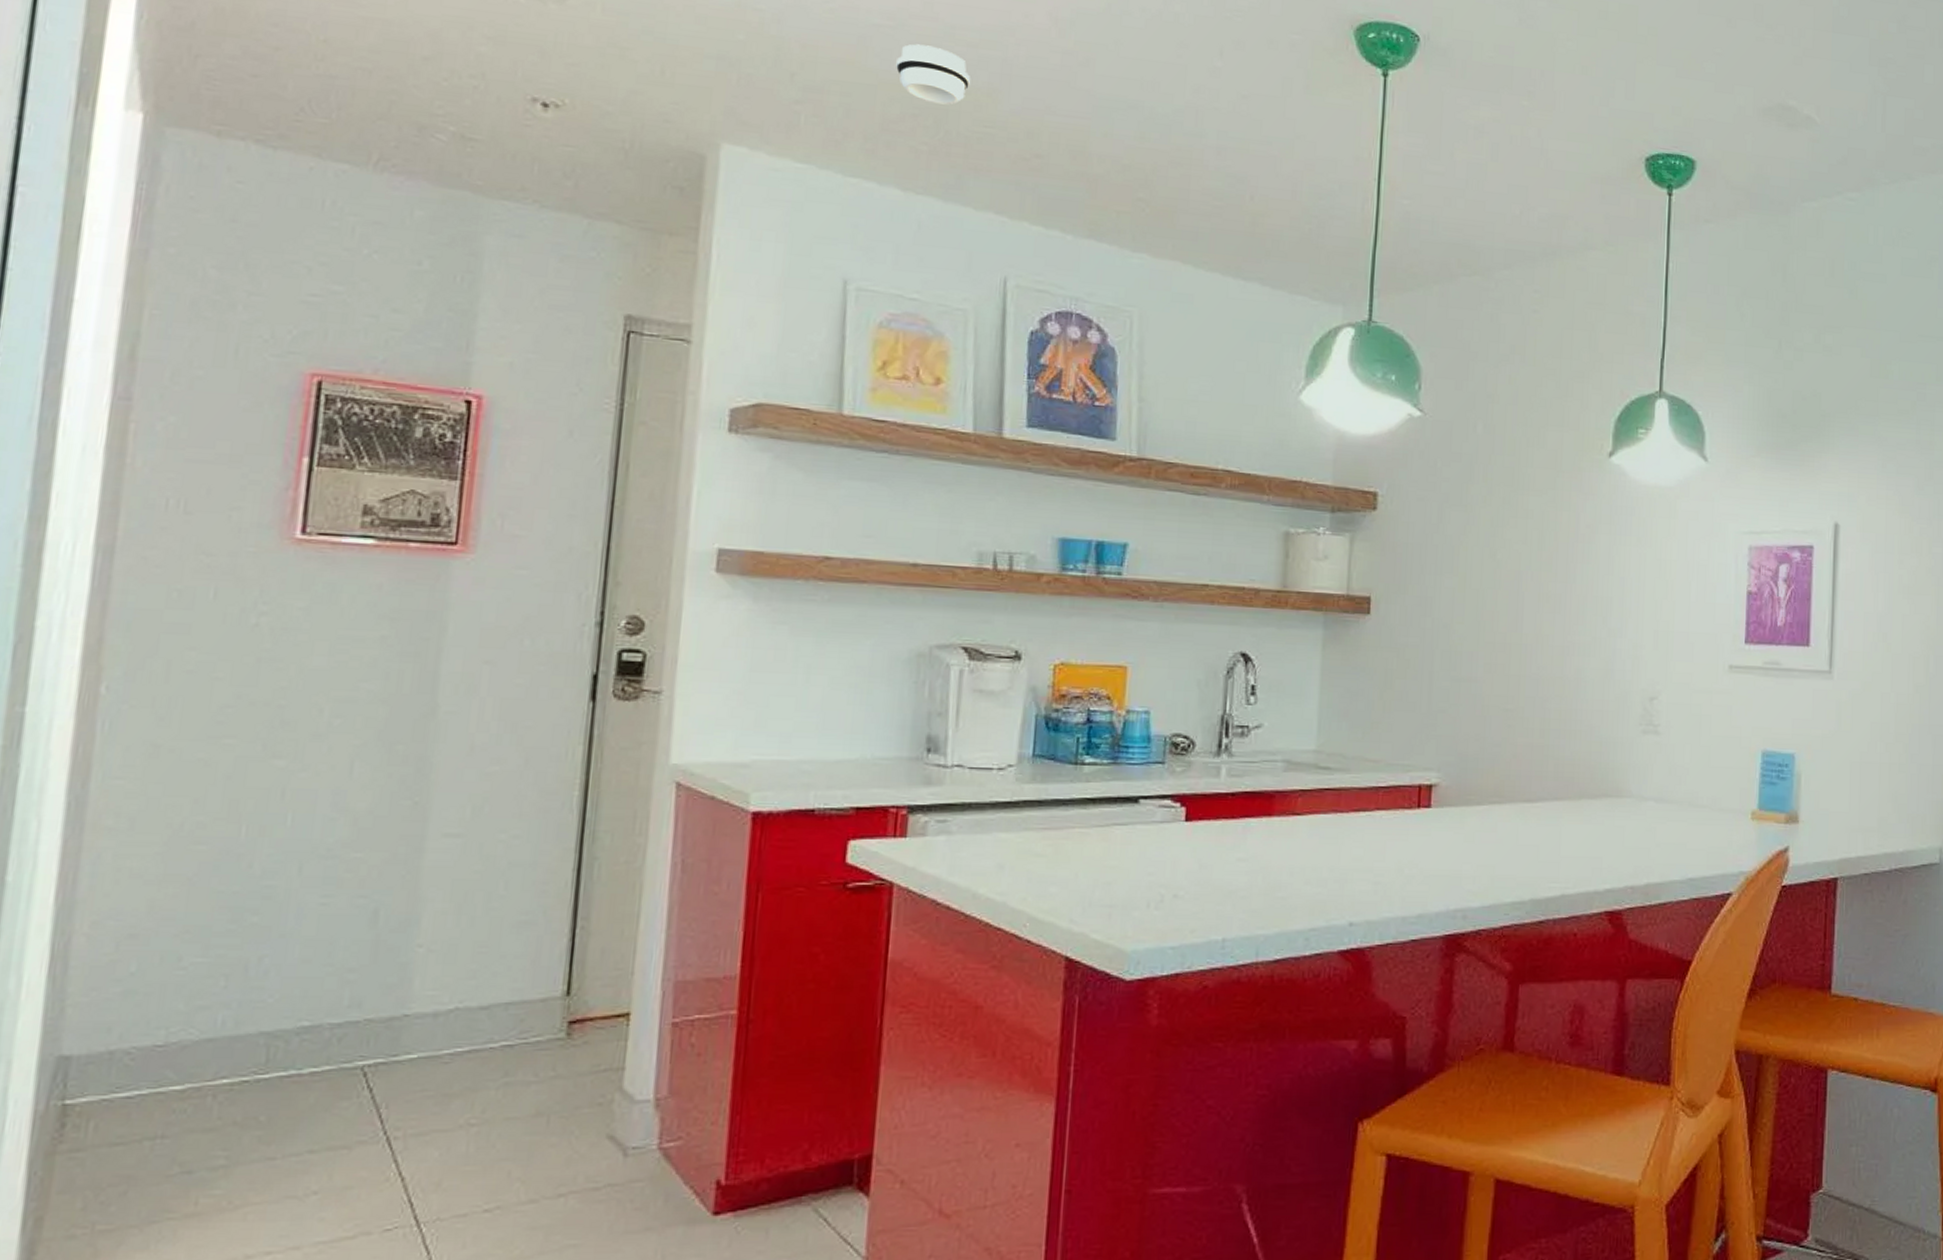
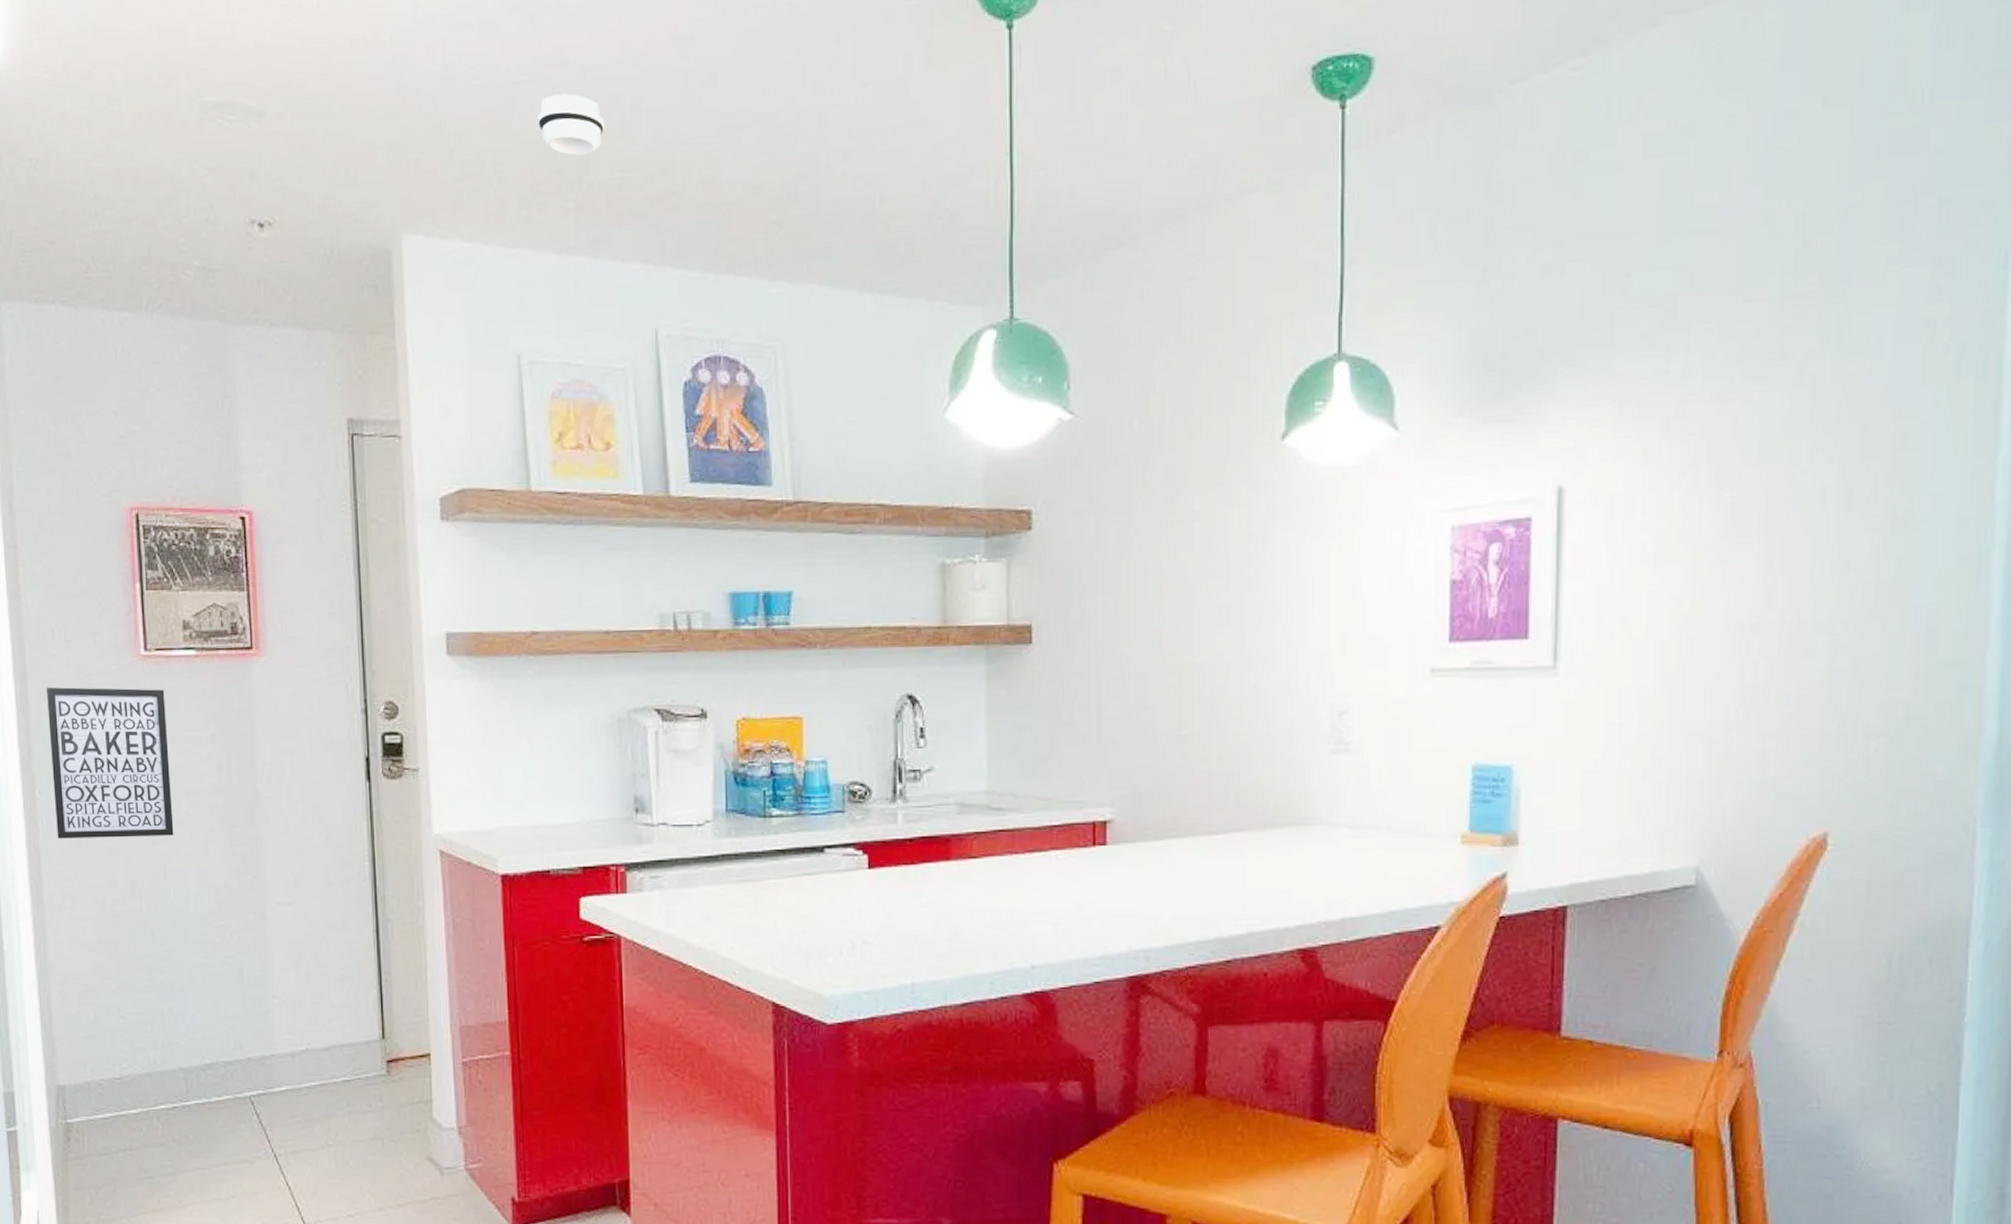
wall art: none [123,565,323,750] -> present [47,687,174,839]

